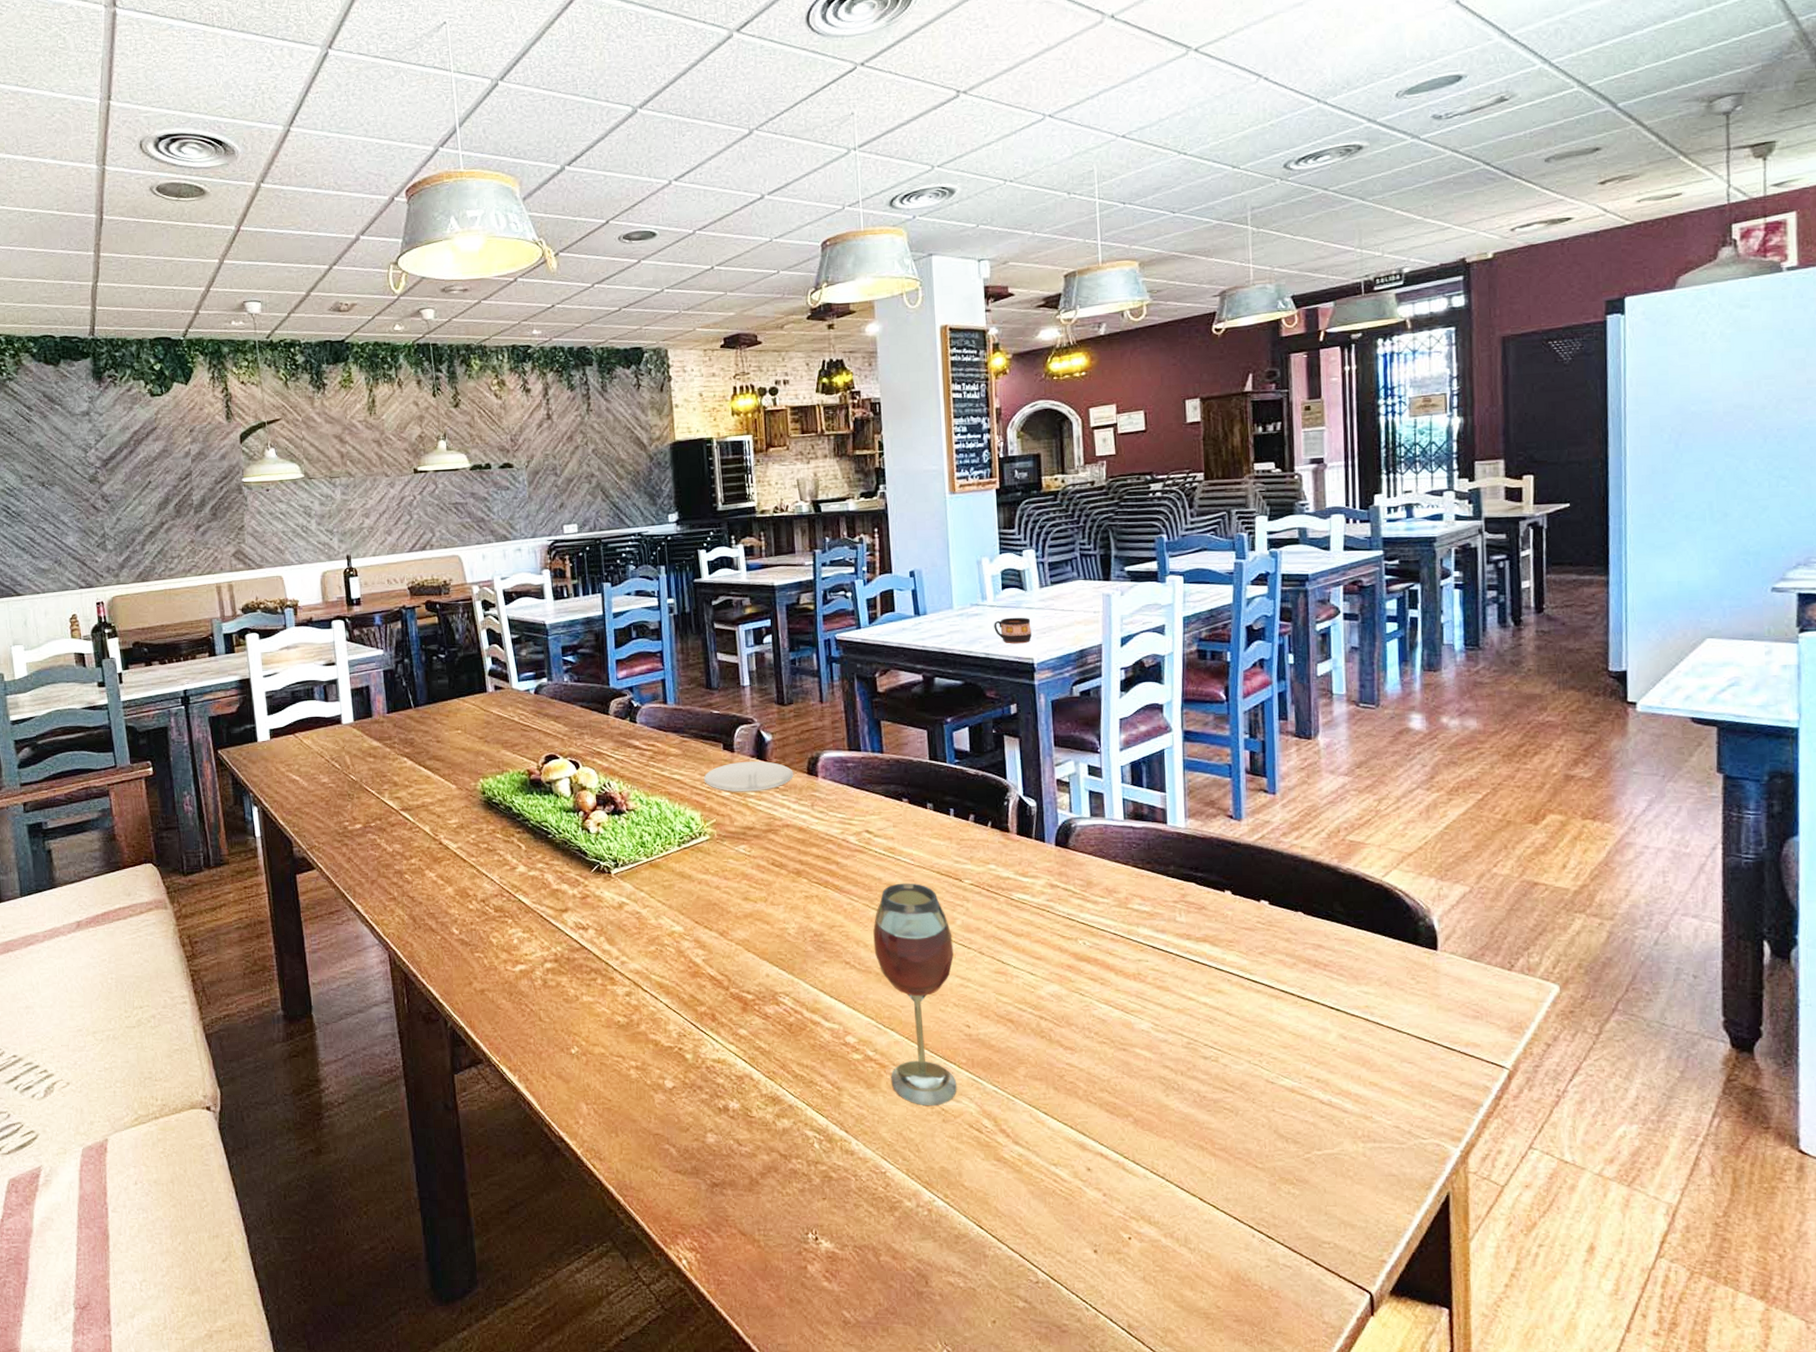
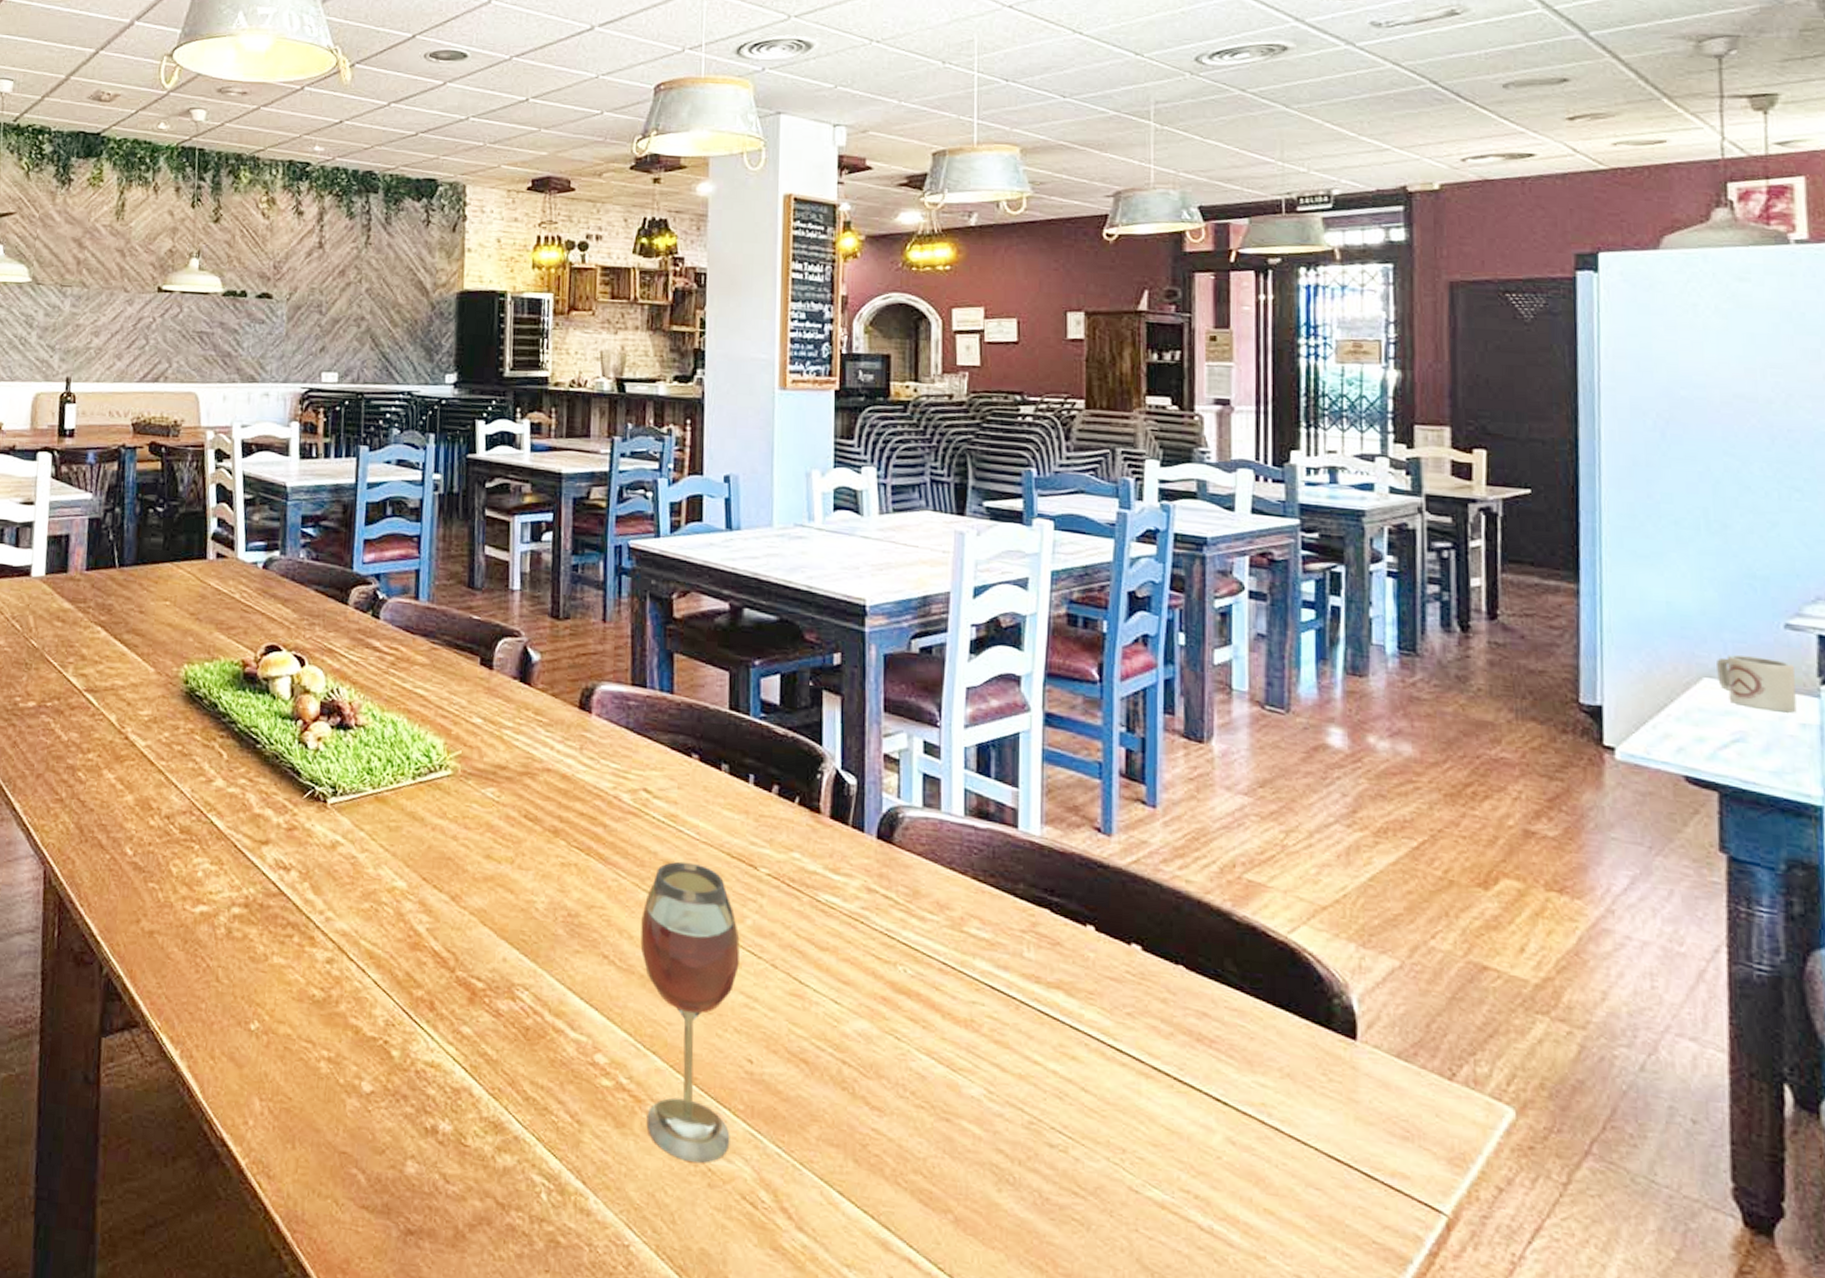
plate: present [703,761,794,793] -> none [452,682,563,724]
cup: present [994,617,1032,644] -> none [820,545,866,580]
cup: none [1717,617,1779,659] -> present [1717,655,1797,713]

